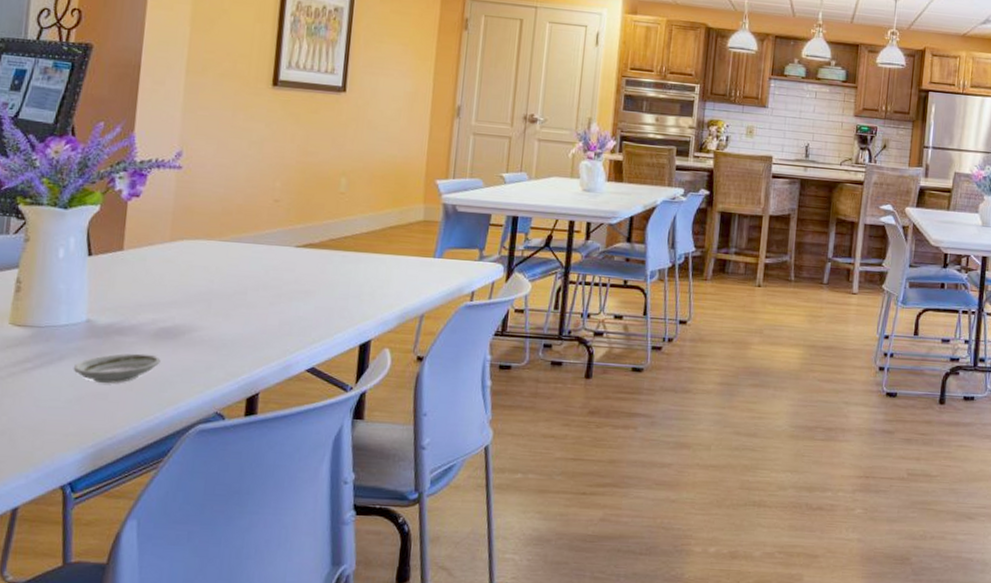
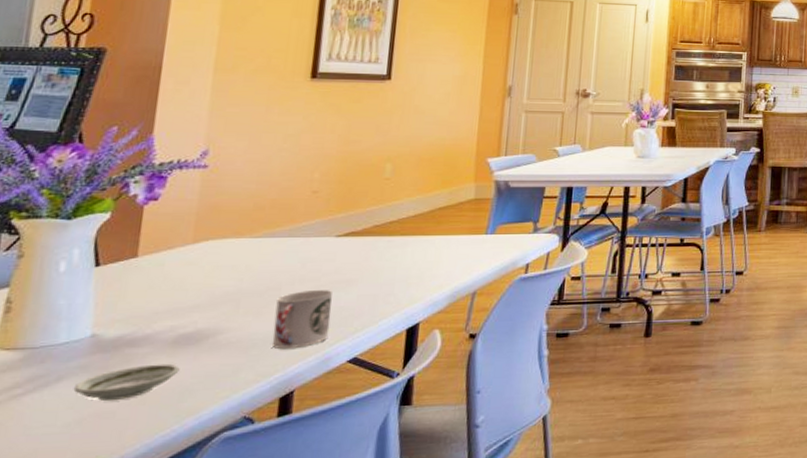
cup: none [239,297,292,352] -> present [271,290,332,349]

